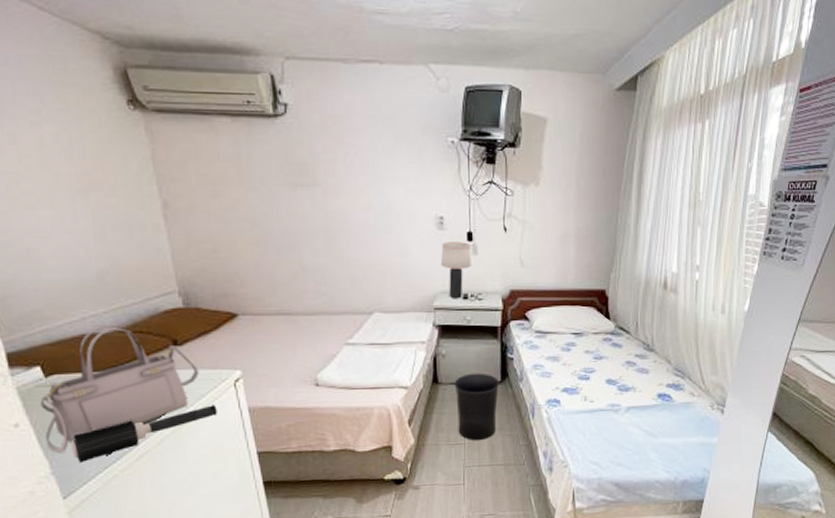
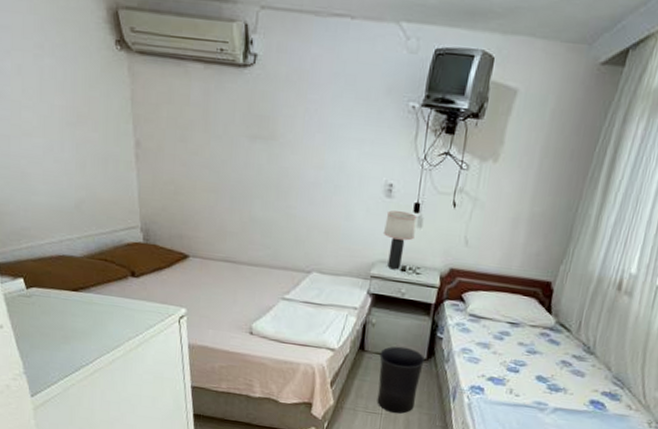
handbag: present [40,325,199,453] -> none [21,249,150,357]
hairbrush: present [70,404,217,464] -> none [41,335,162,369]

